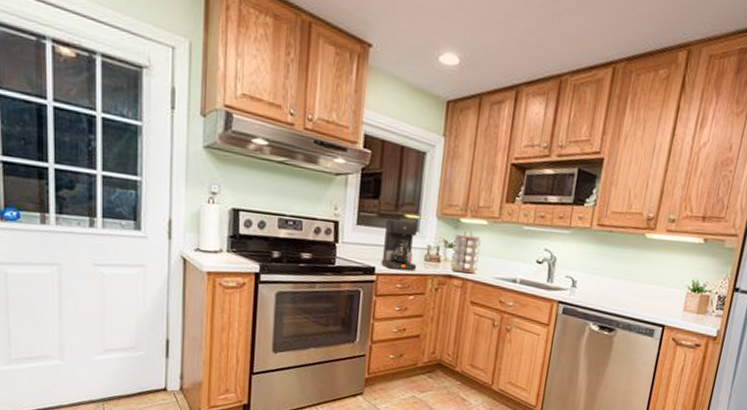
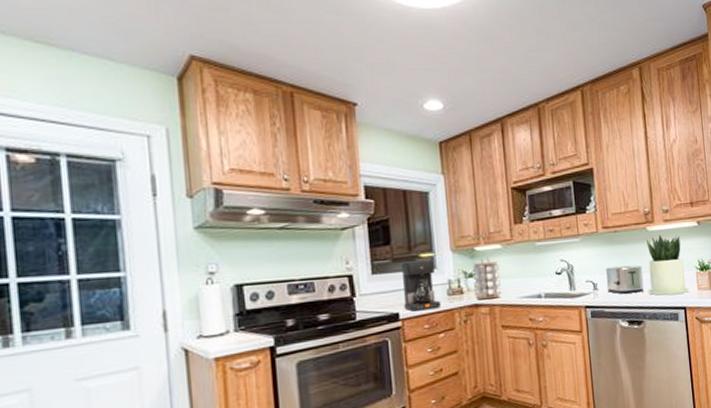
toaster: none [586,267,630,300] -> present [605,265,644,294]
planter: none [628,244,680,312] -> present [645,235,690,296]

